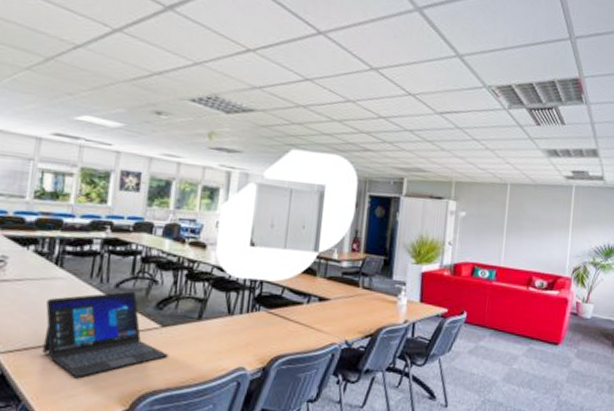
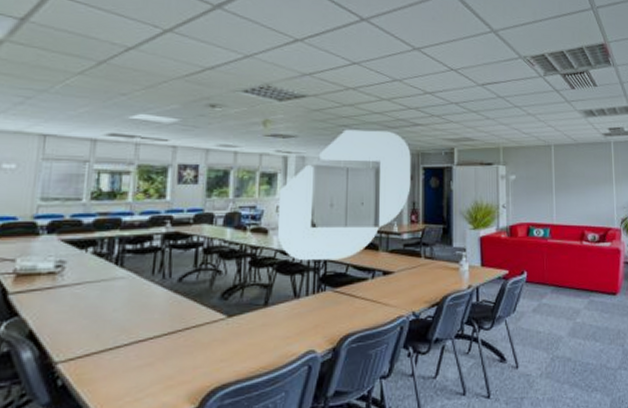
laptop: present [42,291,168,377] -> none [105,284,236,379]

